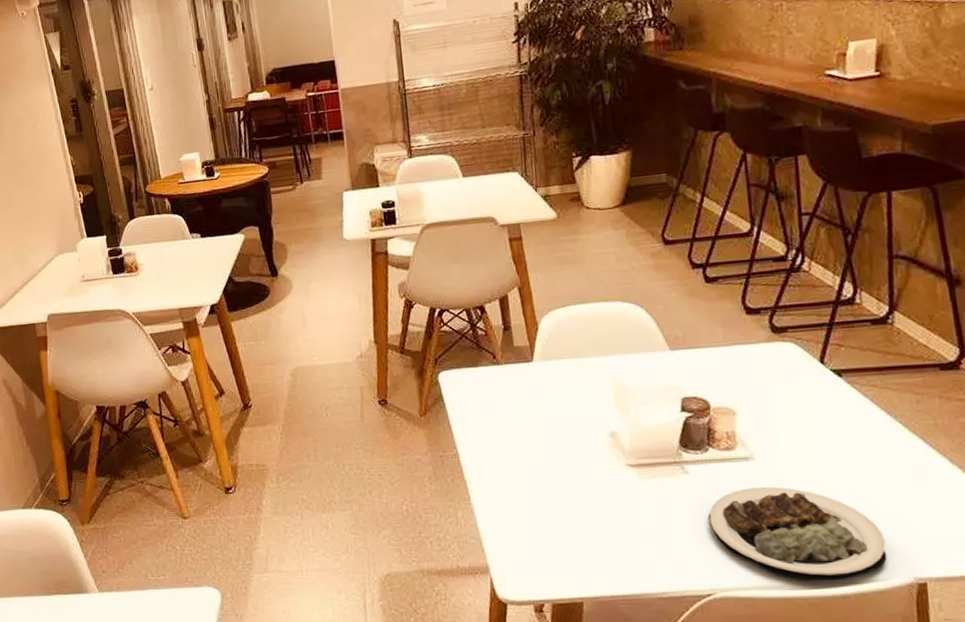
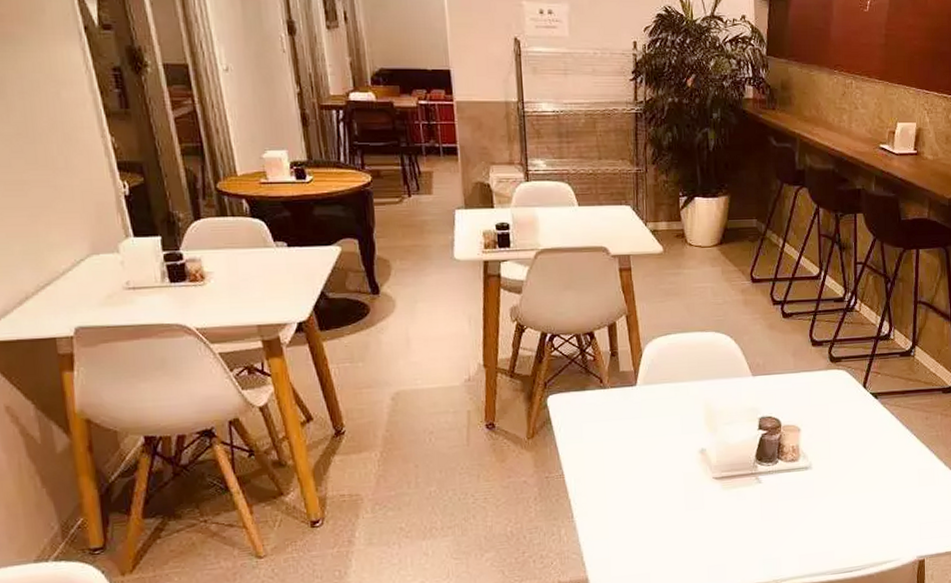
plate: present [708,486,887,581] -> none [775,490,900,565]

